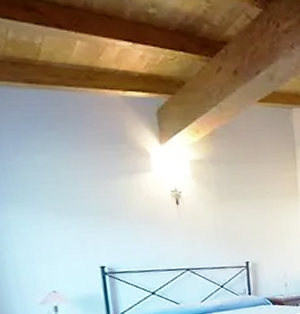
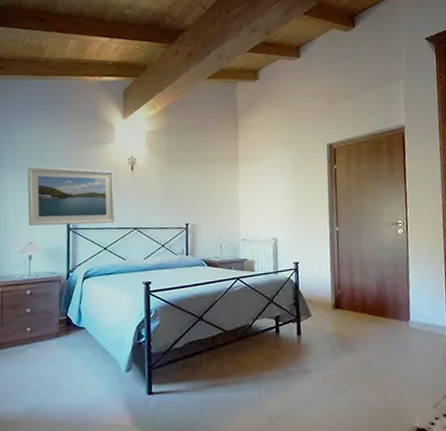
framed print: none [36,200,163,273] -> present [27,166,115,227]

